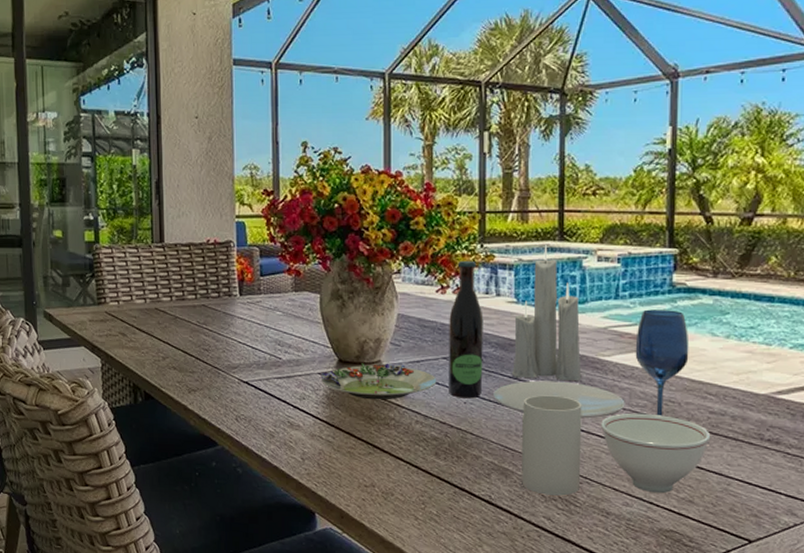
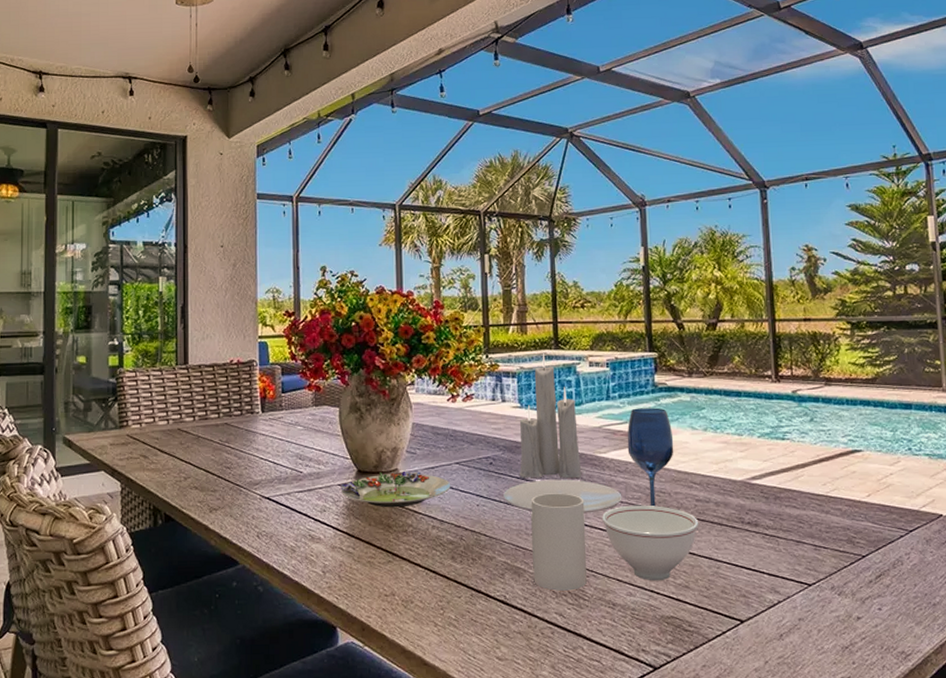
bottle: present [447,261,483,399] -> none [460,371,494,501]

